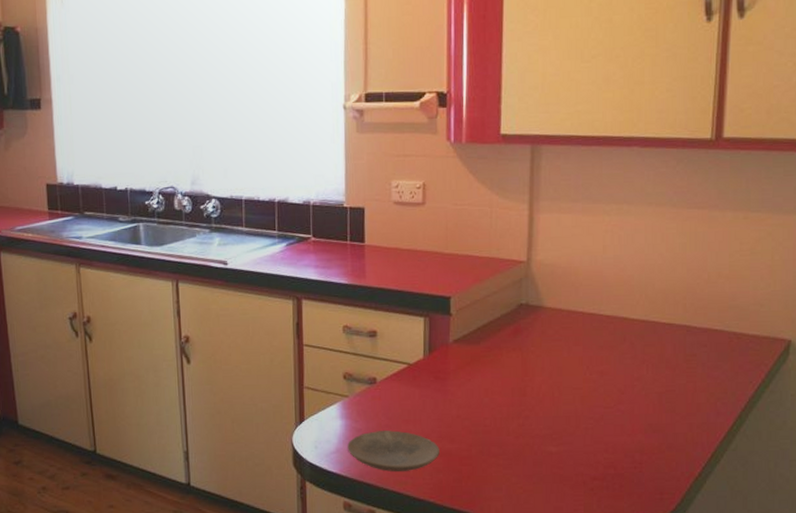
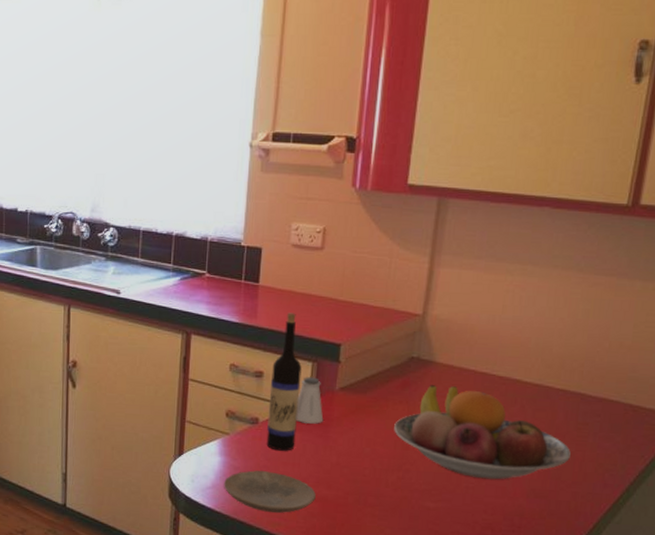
wine bottle: none [384,270,415,409] -> present [266,313,302,451]
saltshaker: none [412,332,440,379] -> present [296,377,324,424]
fruit bowl: none [510,329,682,419] -> present [394,384,571,480]

